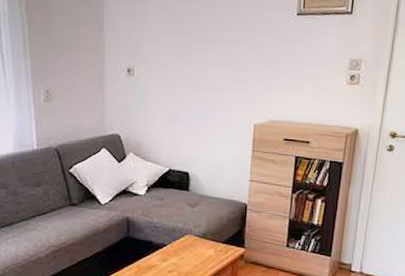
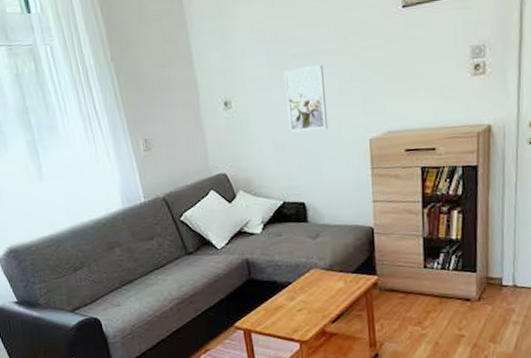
wall art: none [184,50,222,109] -> present [283,65,329,133]

